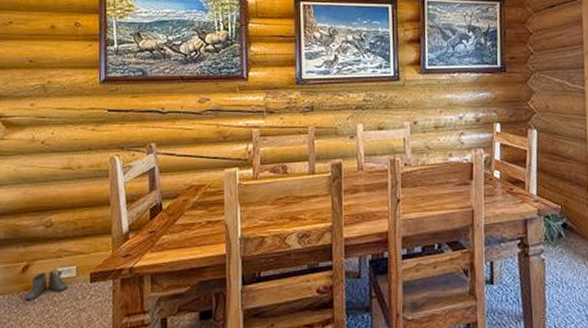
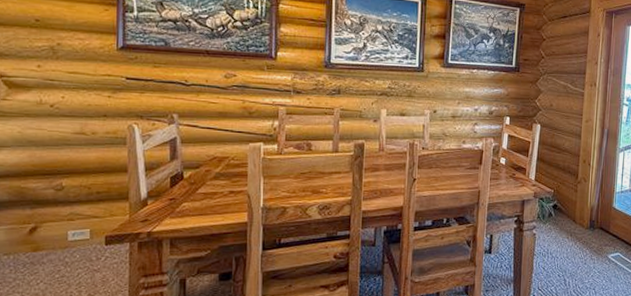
boots: present [25,269,68,301] -> none [33,232,80,262]

